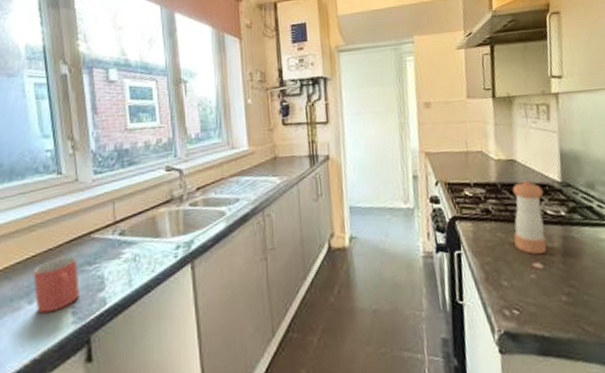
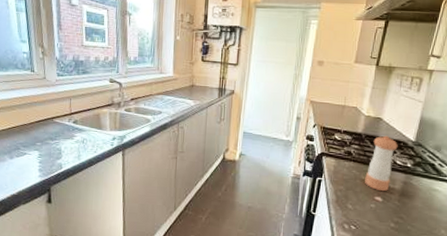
mug: present [33,256,80,314] -> none [13,131,45,167]

